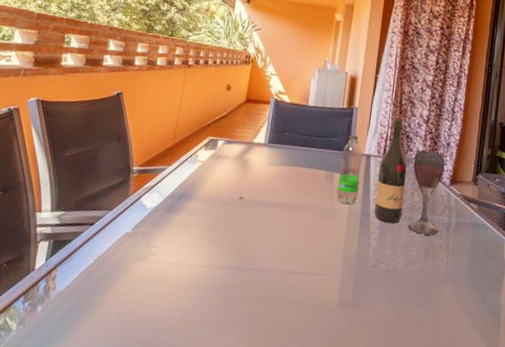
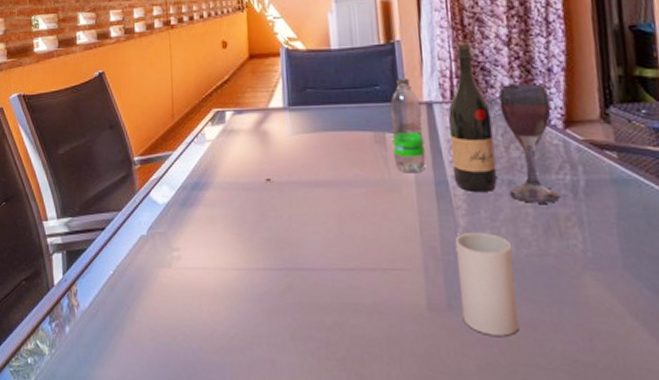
cup: none [360,251,403,327] -> present [454,232,519,336]

